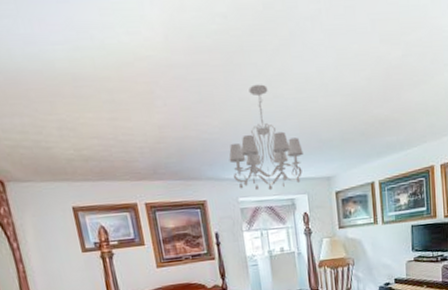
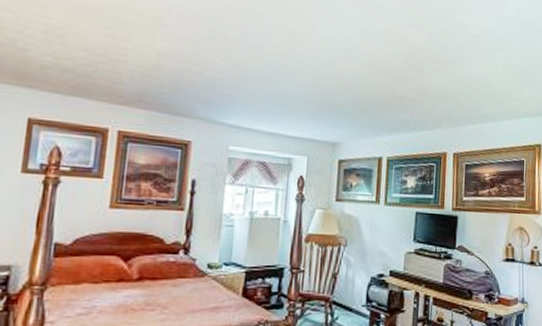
chandelier: present [229,84,303,191] -> none [228,35,311,145]

